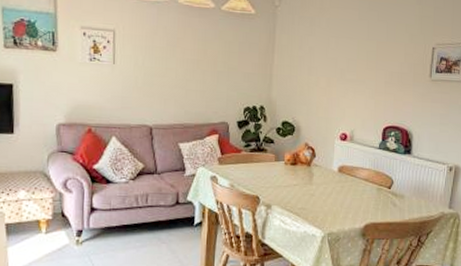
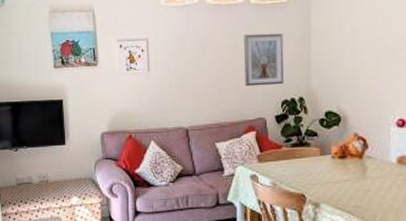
picture frame: none [211,40,250,93] -> present [244,33,285,87]

